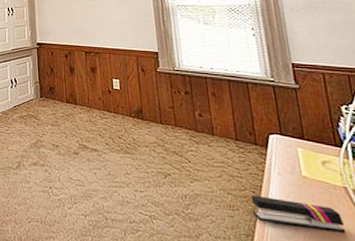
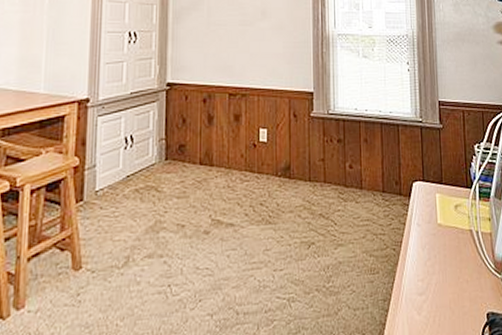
stapler: present [251,195,346,233] -> none [390,252,468,282]

